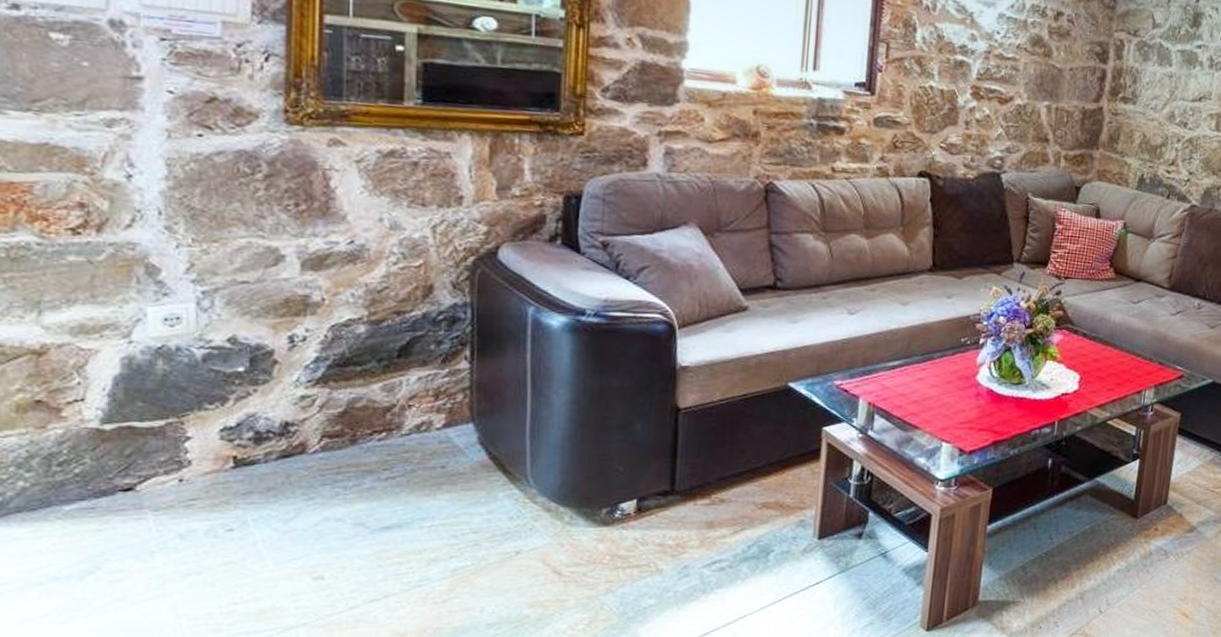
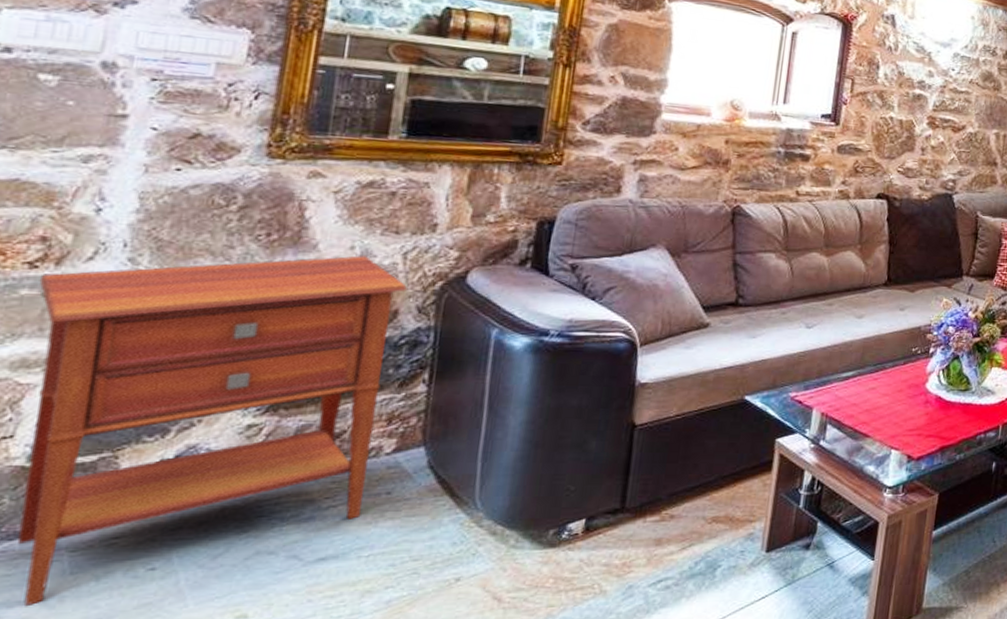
nightstand: none [84,228,439,560] -> present [17,255,407,607]

